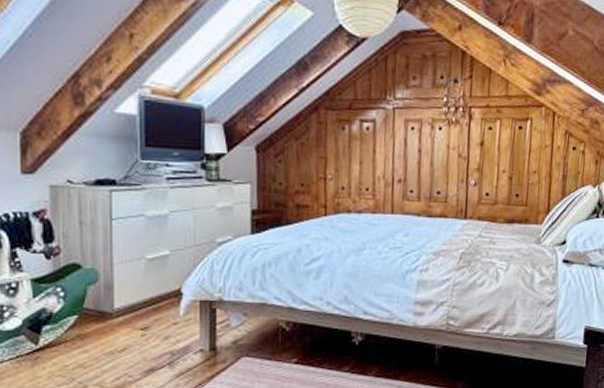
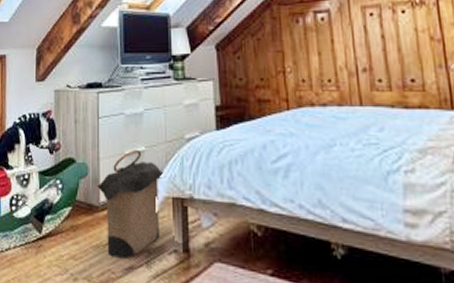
laundry hamper: none [110,253,193,362] -> present [97,149,166,259]

